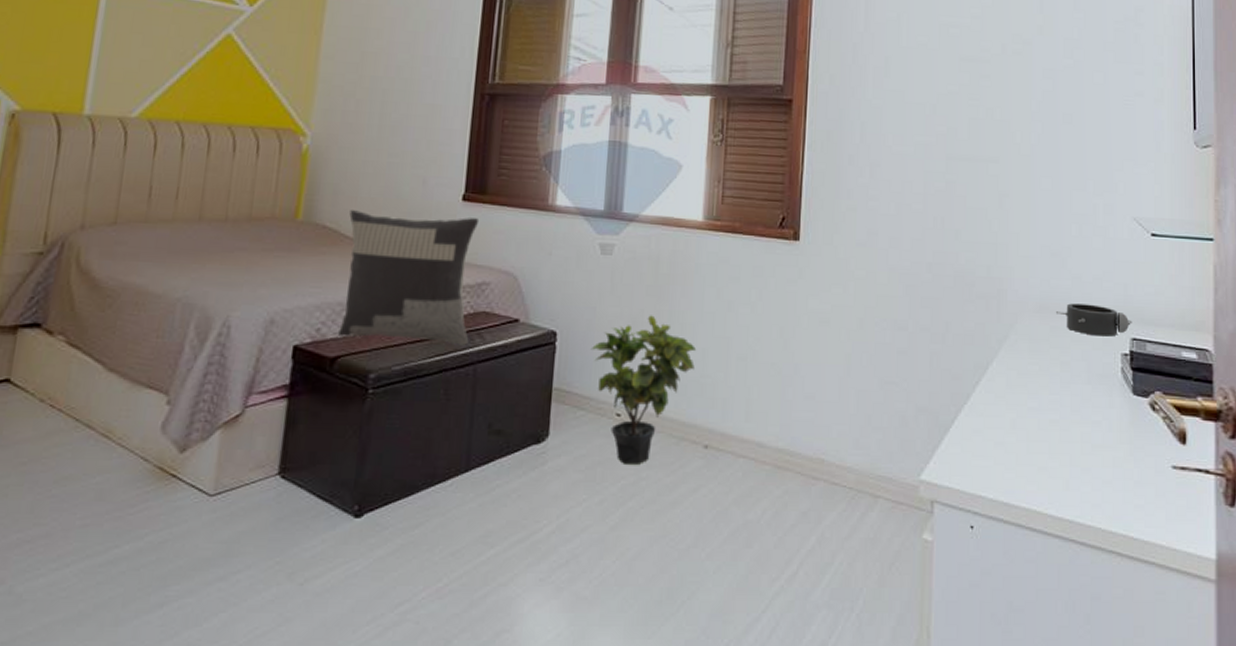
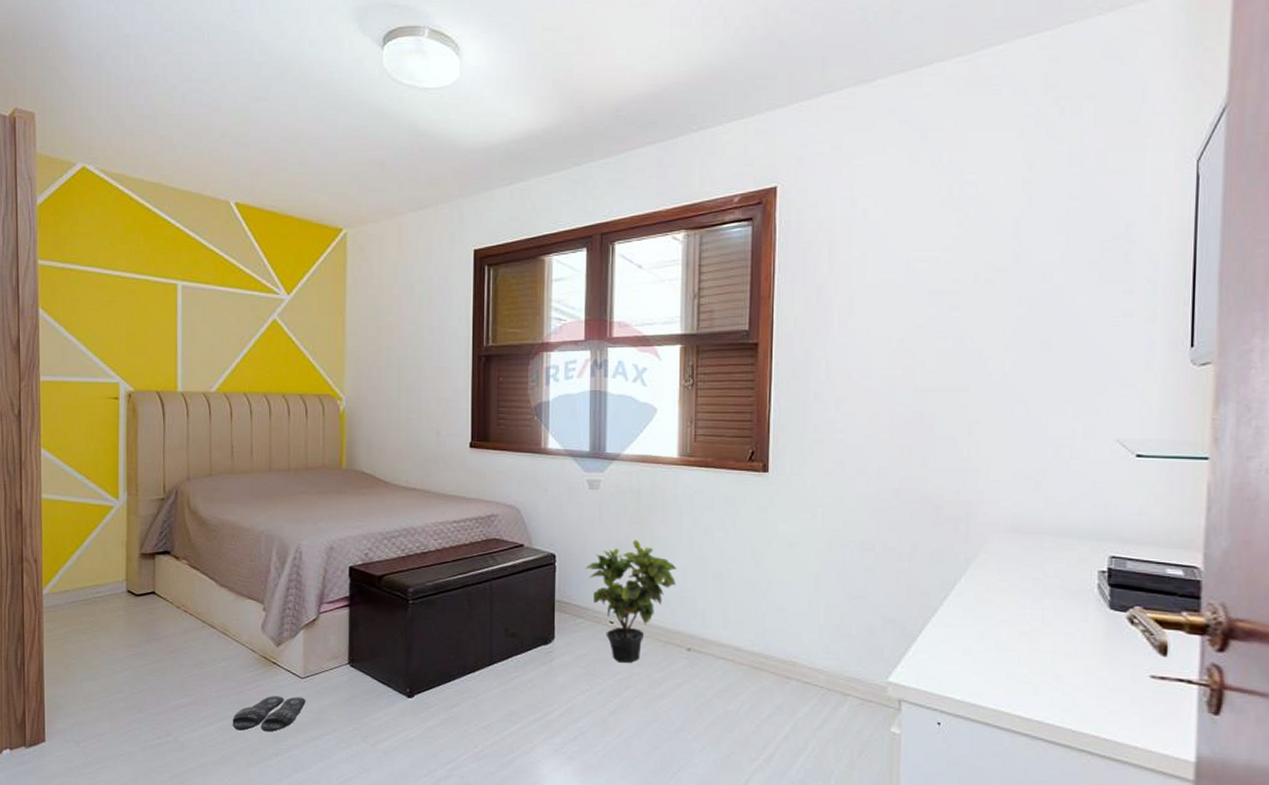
slippers: none [100,521,213,573] -> present [232,696,306,732]
pillow: present [337,210,480,345] -> none [381,459,485,566]
alarm clock: present [1055,303,1133,337] -> none [1027,524,1112,555]

